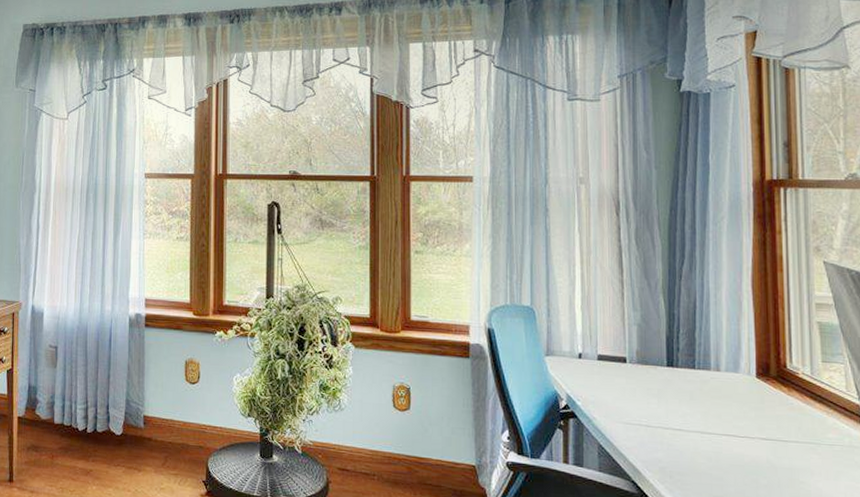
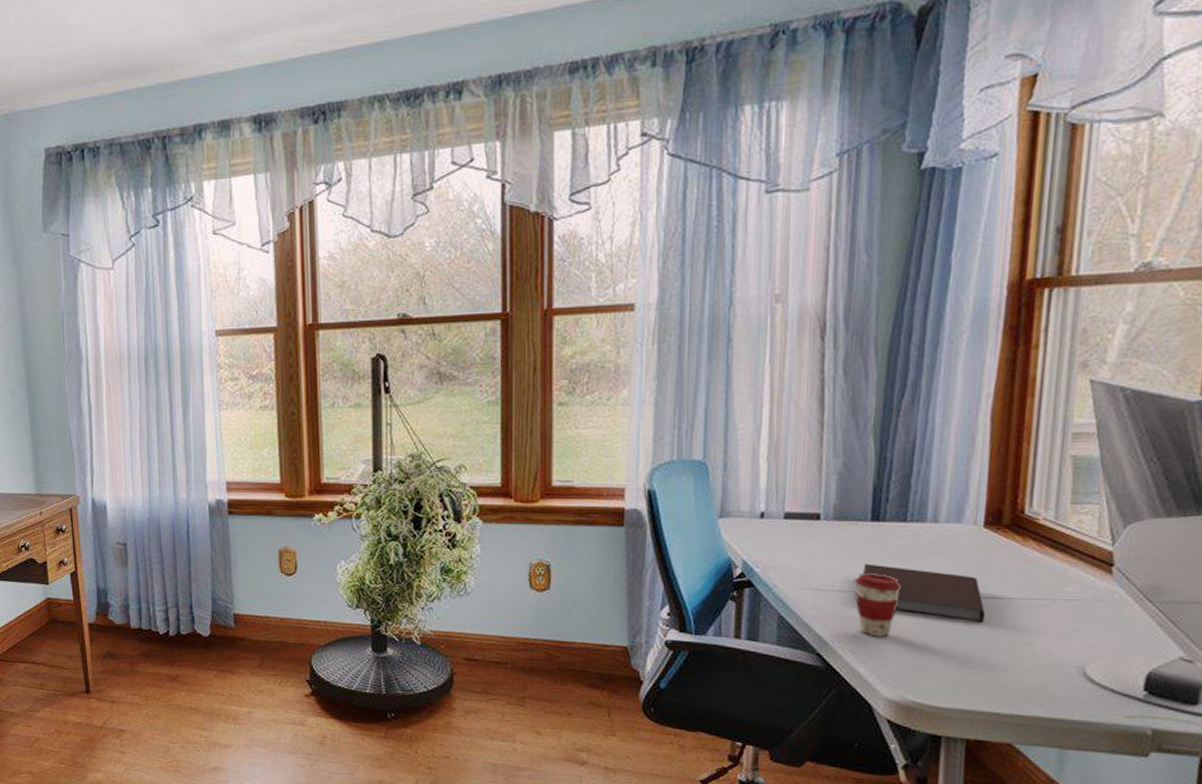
coffee cup: none [658,412,697,469] -> present [854,573,902,637]
notebook: none [664,403,765,461] -> present [863,563,985,623]

